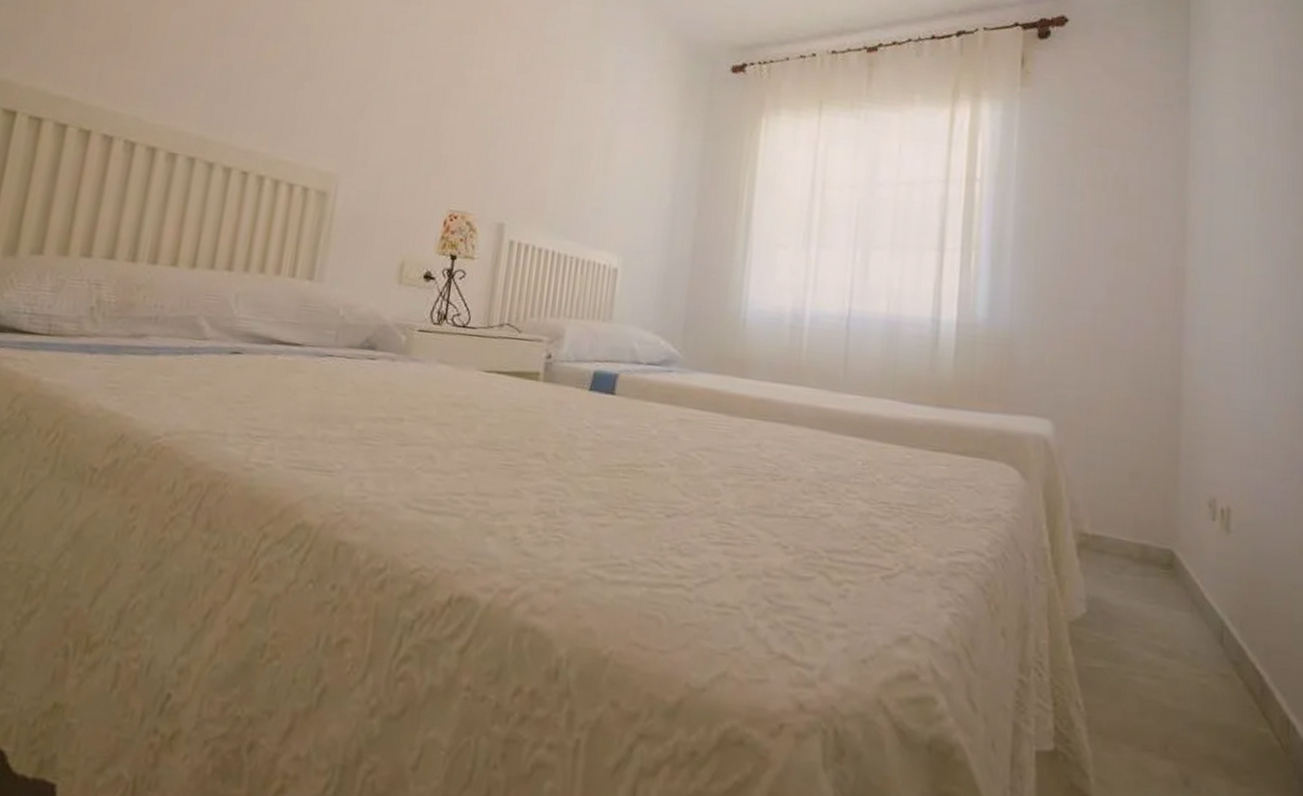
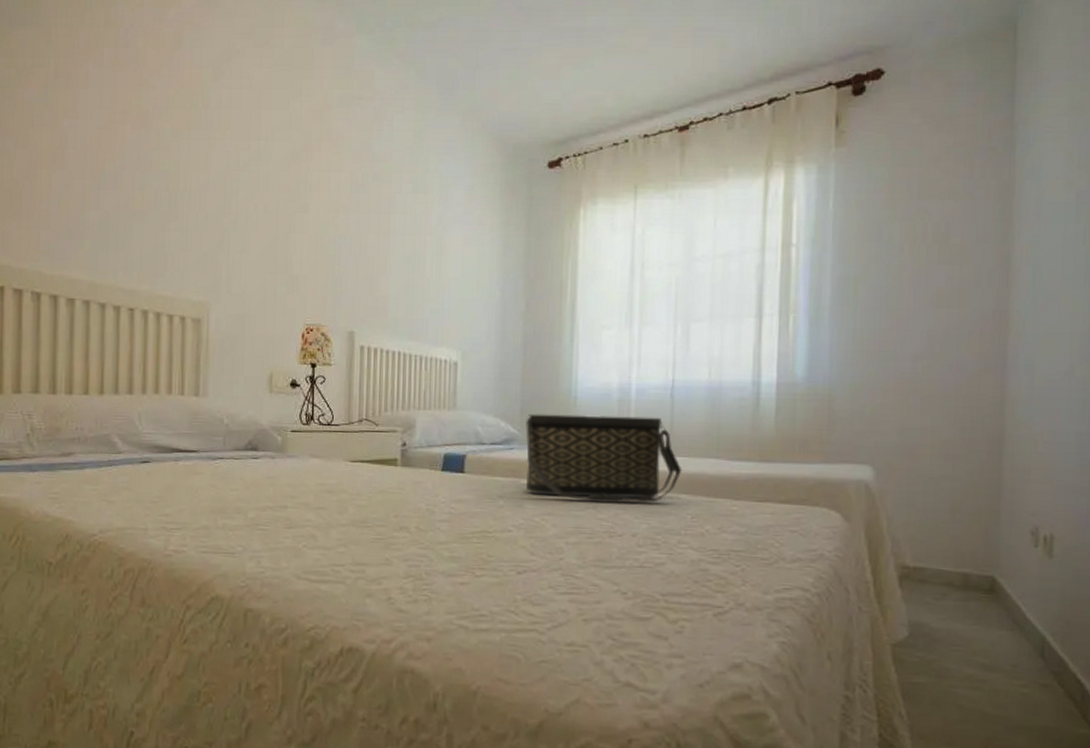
handbag: none [683,333,855,444] -> present [526,413,682,503]

